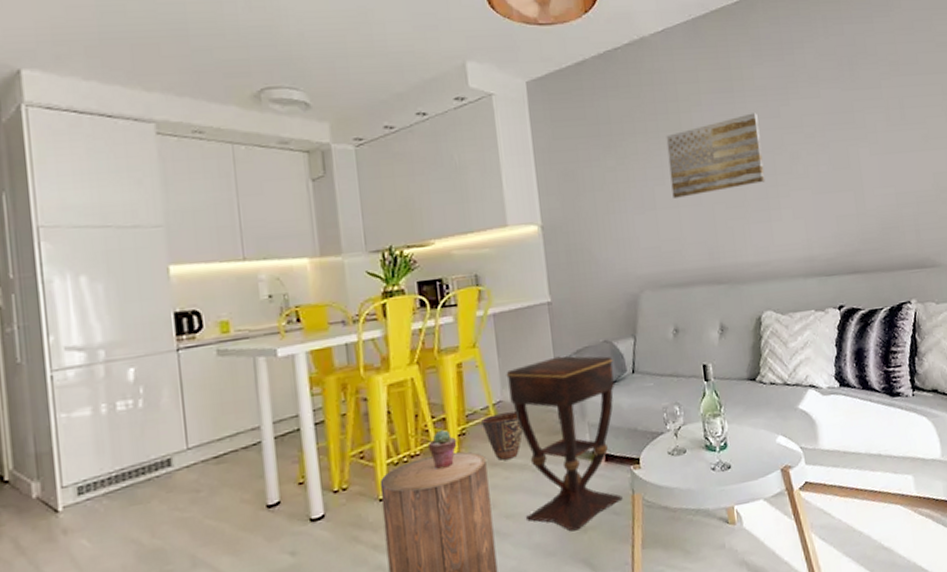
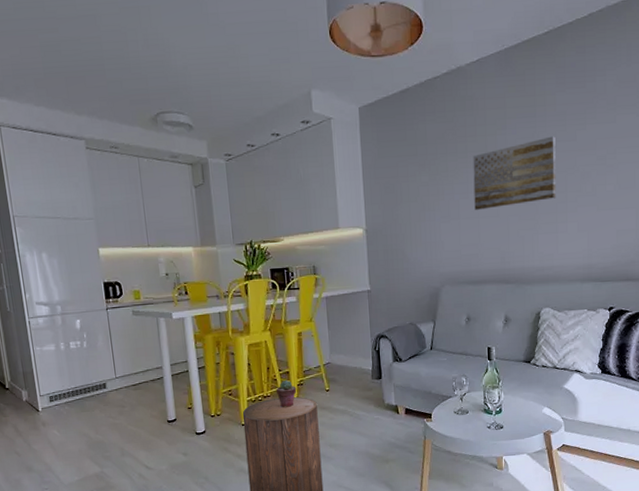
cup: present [481,411,524,460] -> none [315,371,345,406]
side table: present [506,356,623,531] -> none [334,332,417,461]

